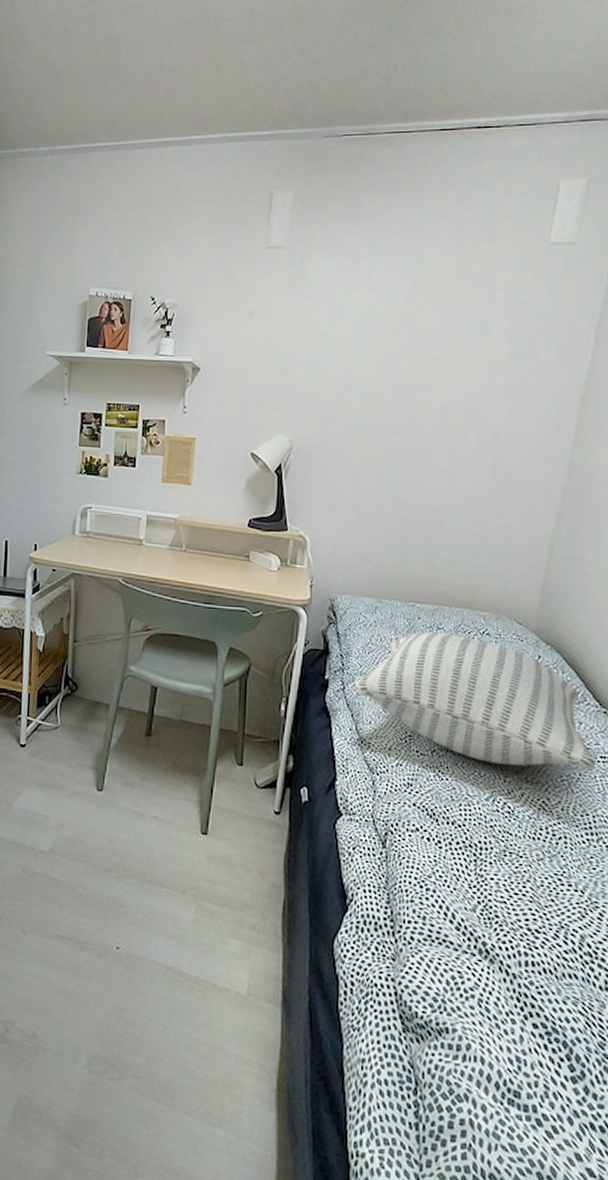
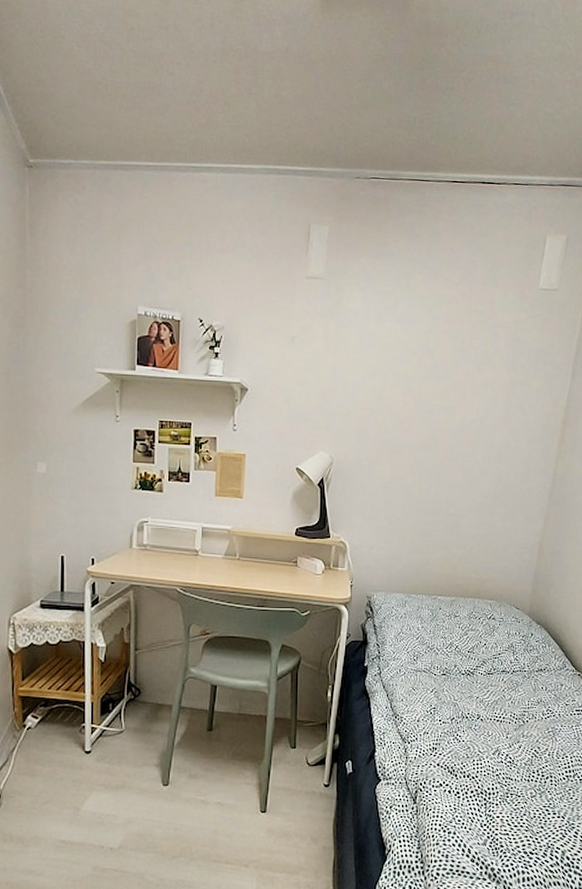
pillow: present [355,631,598,770] -> none [390,619,574,725]

